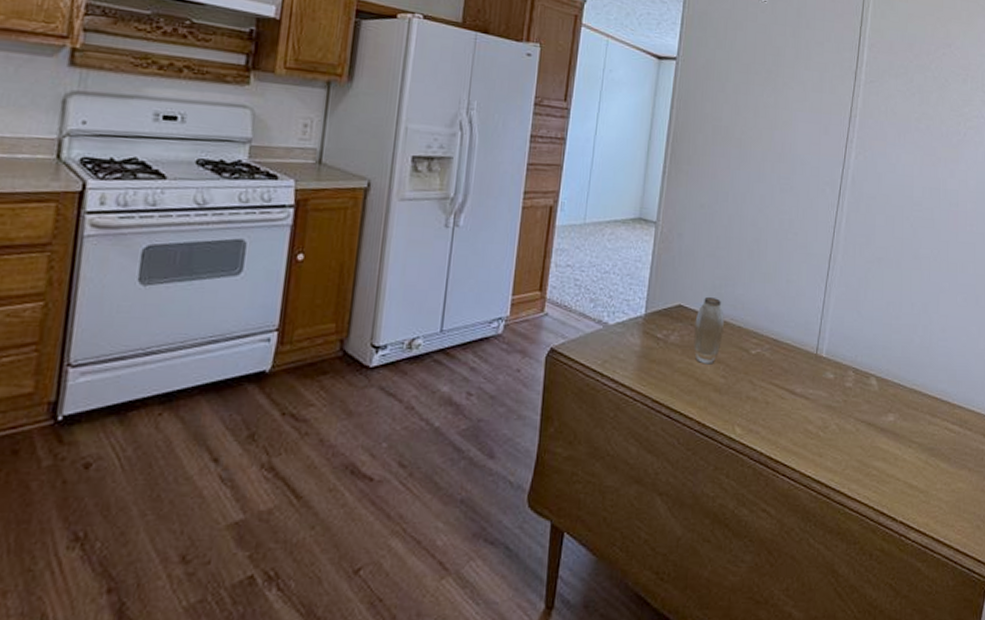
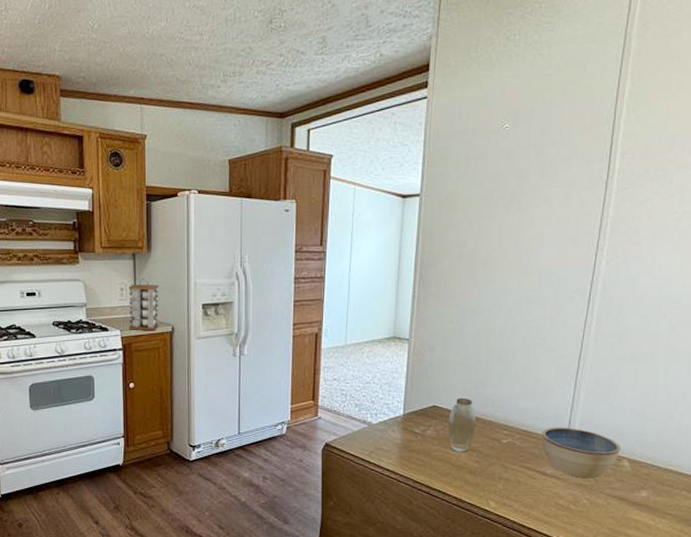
spice rack: none [308,114,357,185] -> present [128,278,159,331]
bowl: none [792,336,869,400] -> present [542,427,621,479]

